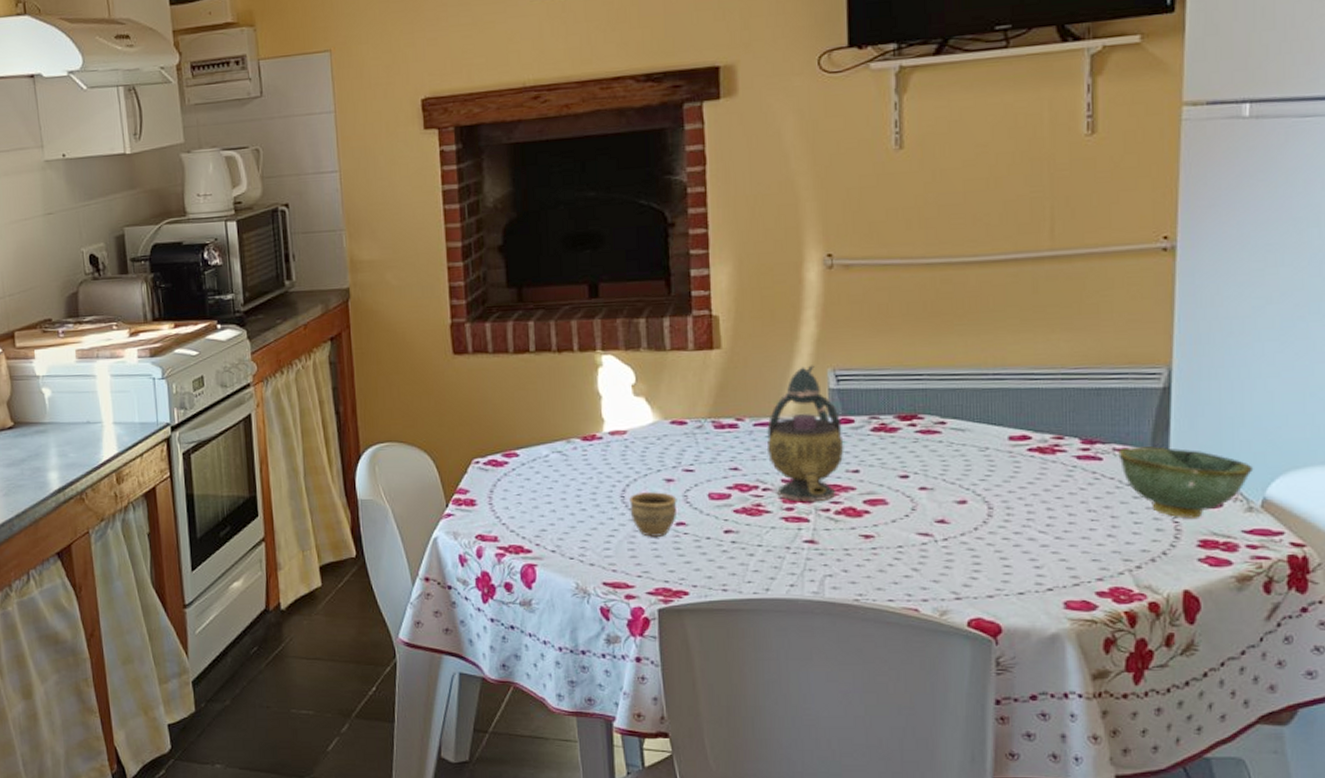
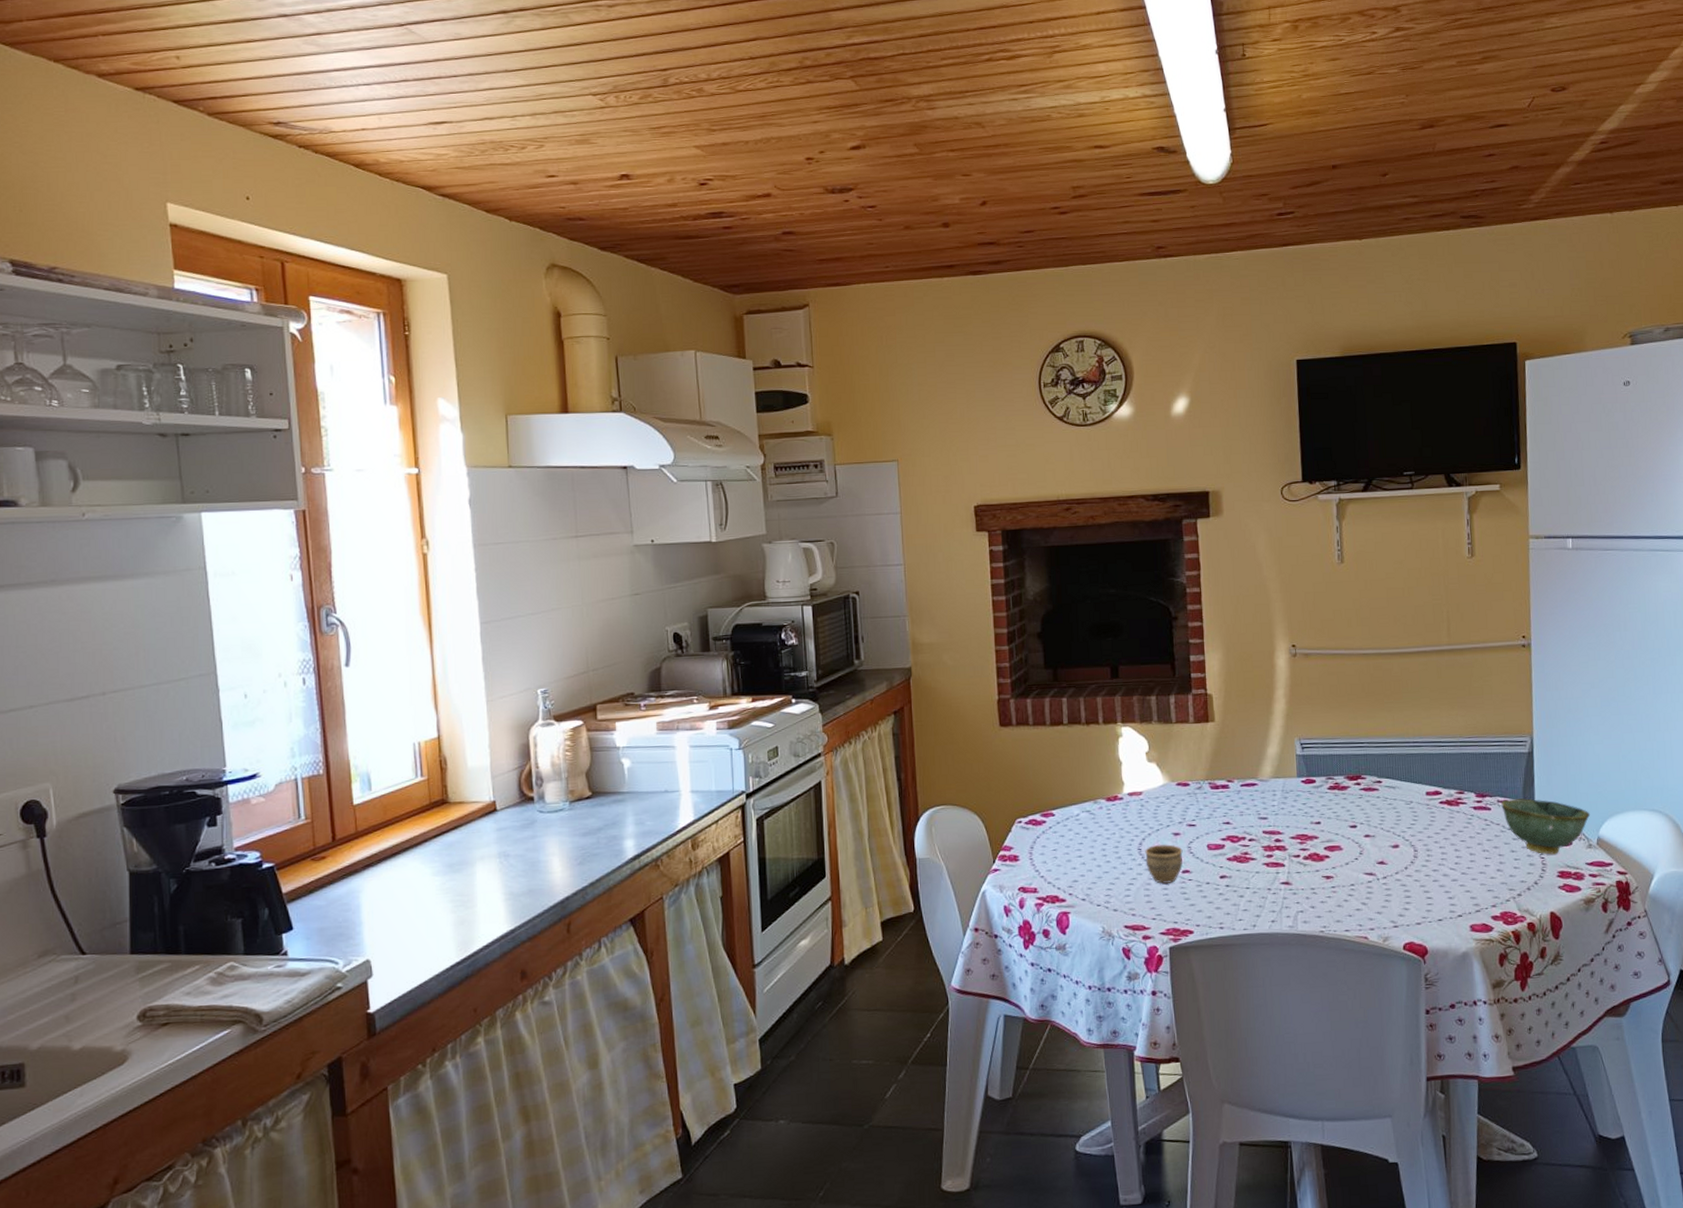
teapot: present [767,365,844,501] -> none [1251,735,1309,849]

